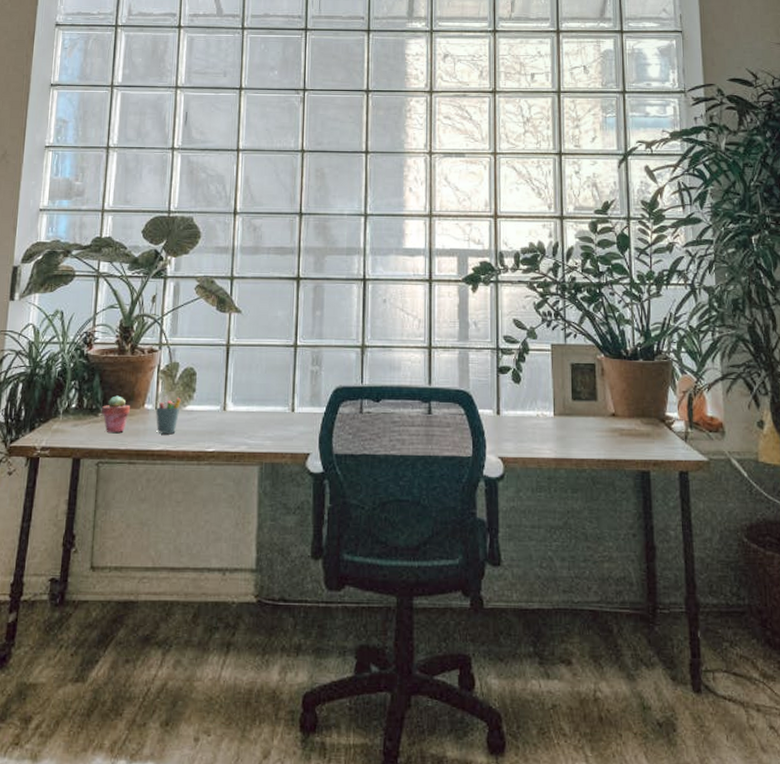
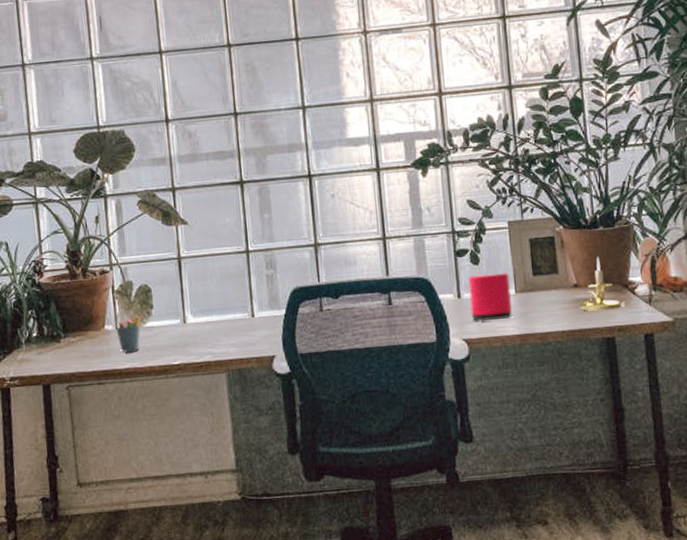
potted succulent: present [102,395,130,433] -> none [63,320,91,357]
speaker: none [509,393,550,441] -> present [468,273,512,322]
candle holder: none [615,389,662,442] -> present [578,257,626,311]

